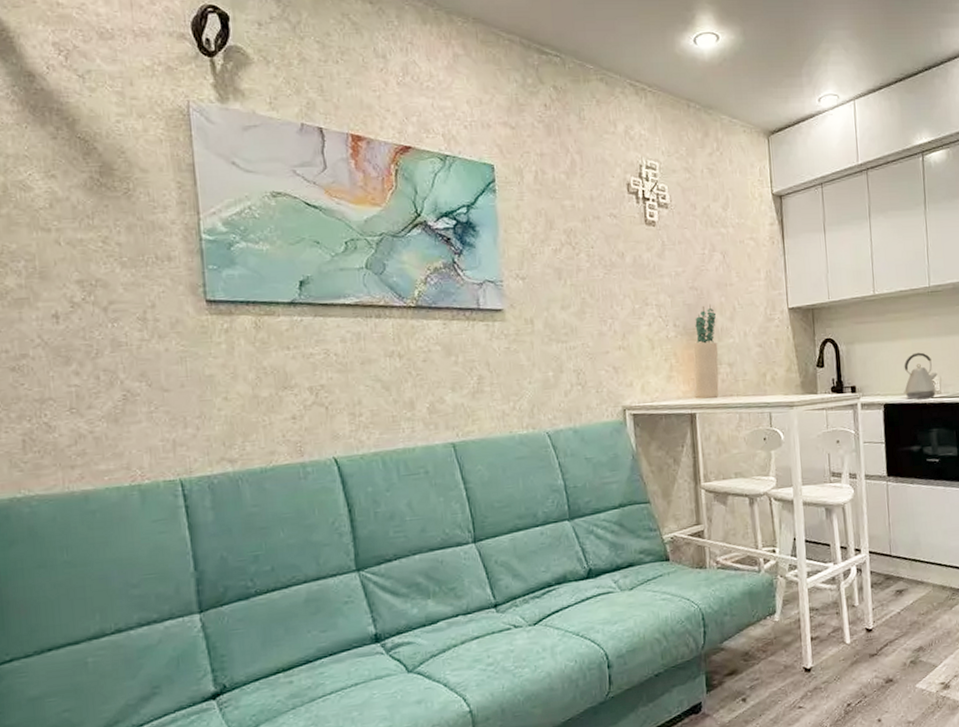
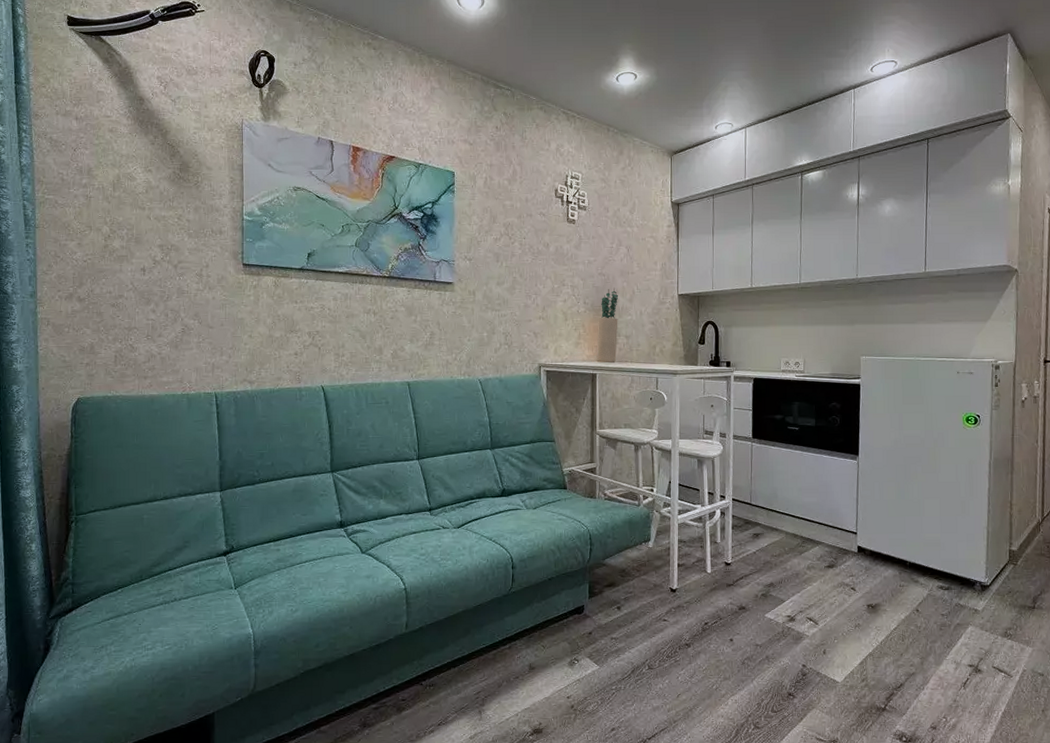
kettle: present [903,352,937,400] -> none [771,337,802,377]

